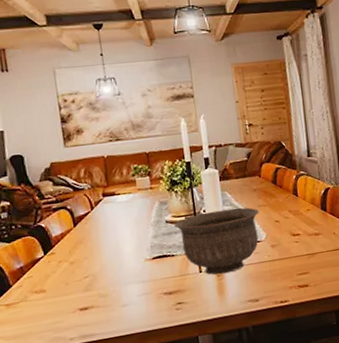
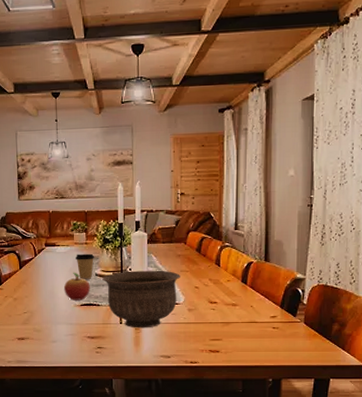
fruit: none [130,221,162,255] -> present [63,272,90,301]
coffee cup: none [140,199,163,230] -> present [76,253,95,280]

